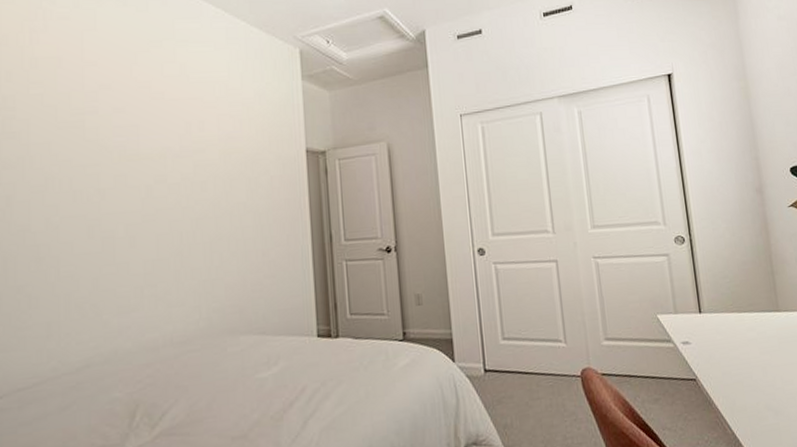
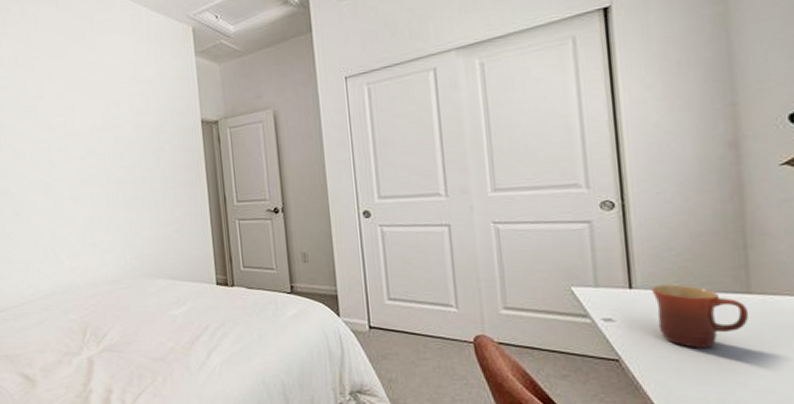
mug: none [714,307,780,362] -> present [651,285,750,348]

